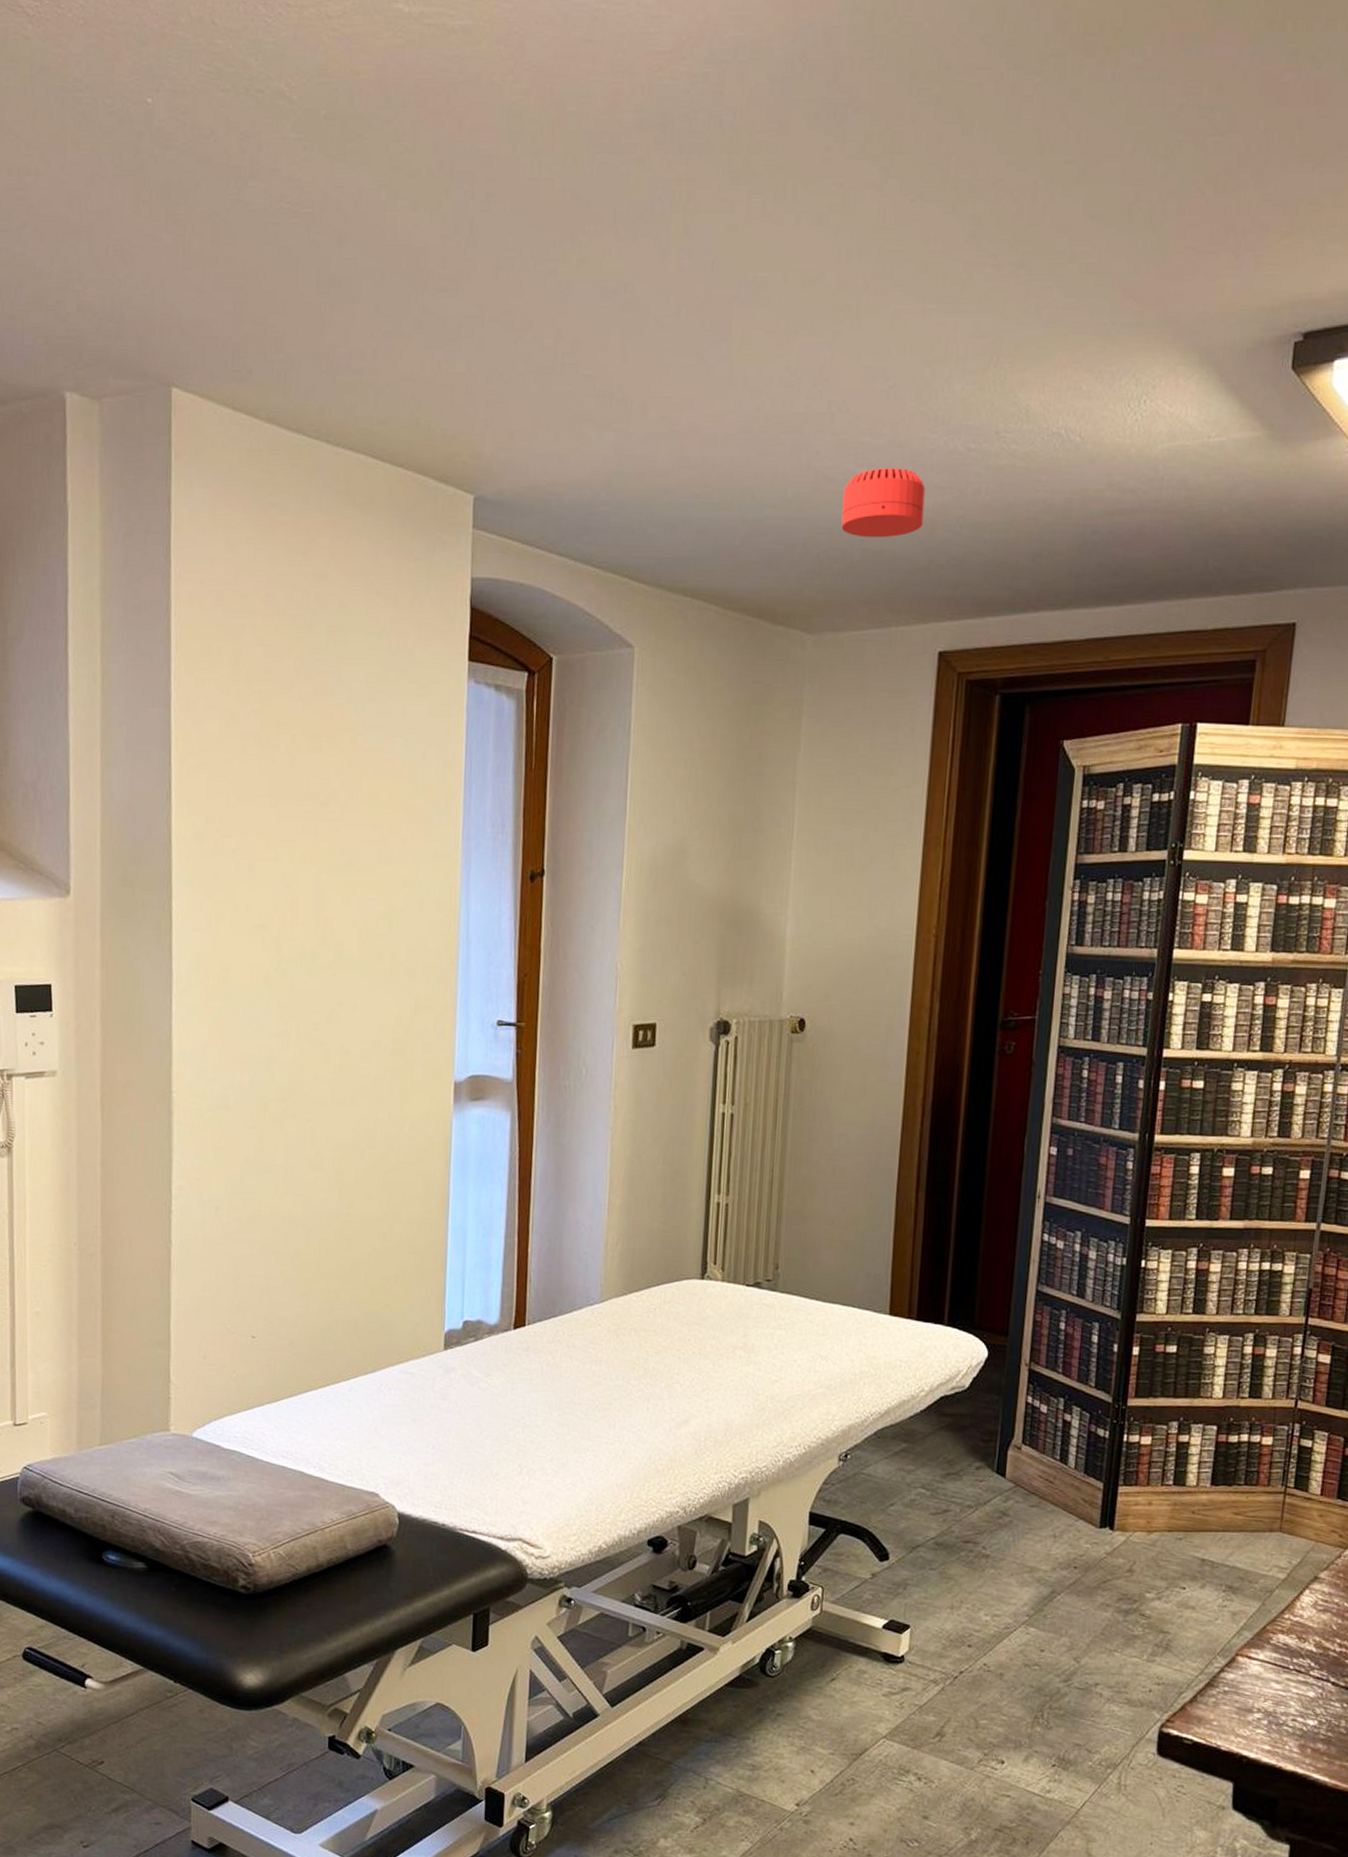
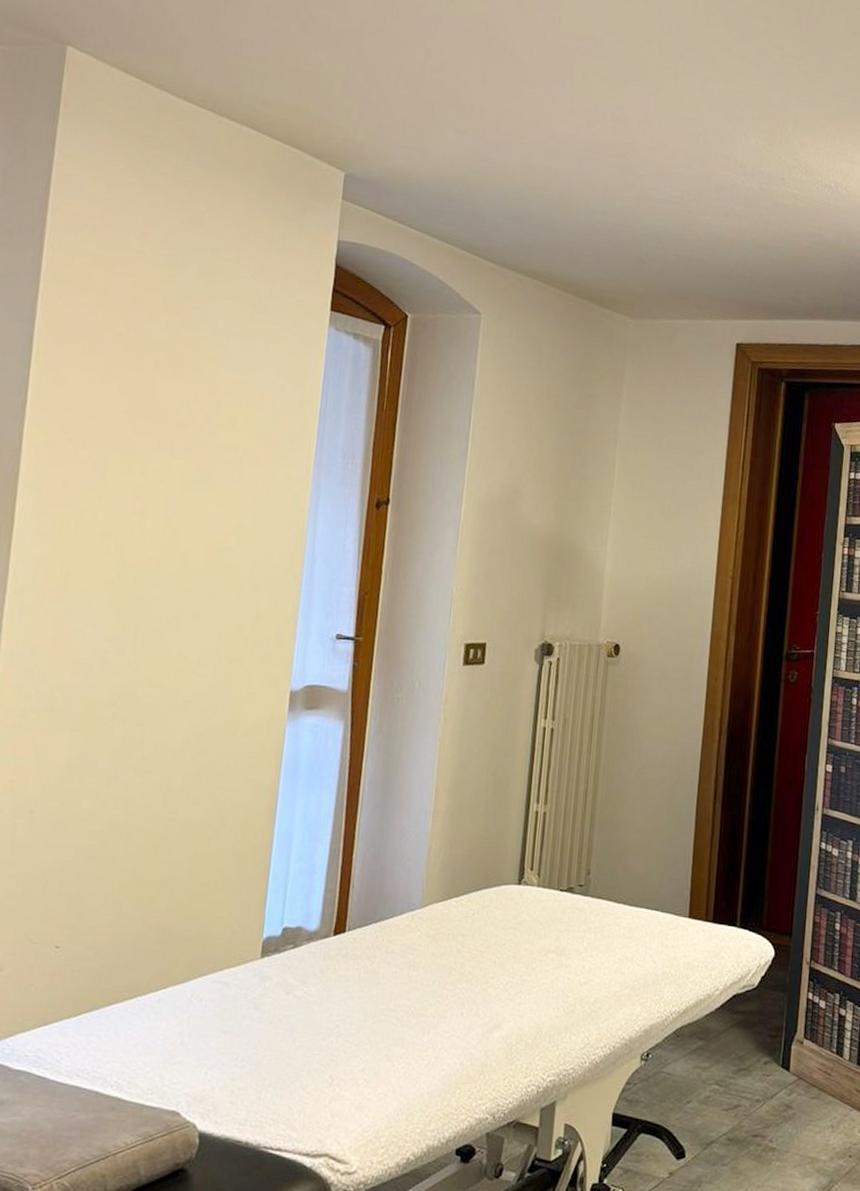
smoke detector: present [841,468,926,538] -> none [659,194,727,249]

